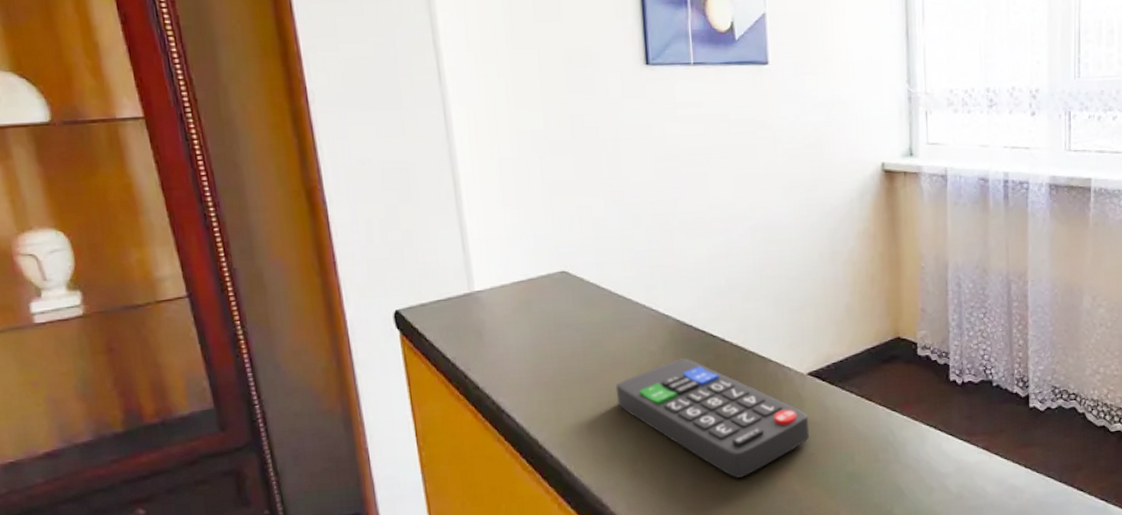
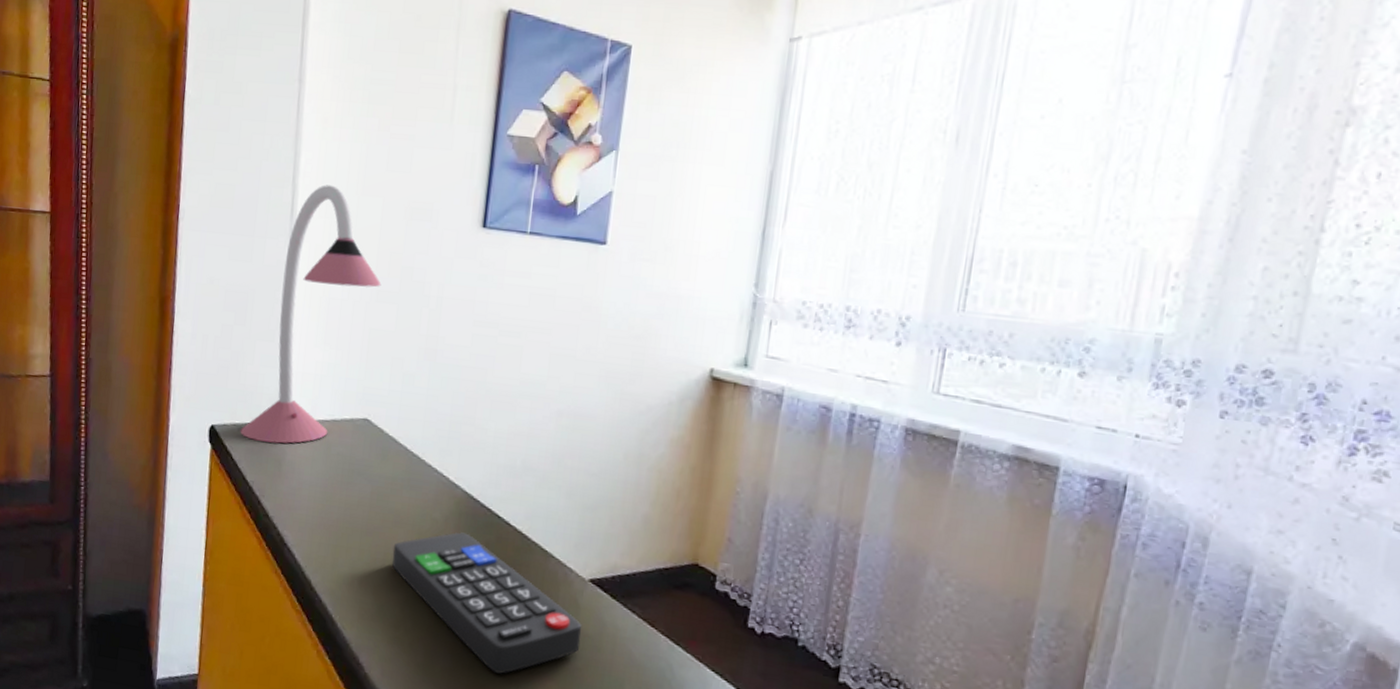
desk lamp: none [429,44,553,316] -> present [240,185,382,444]

